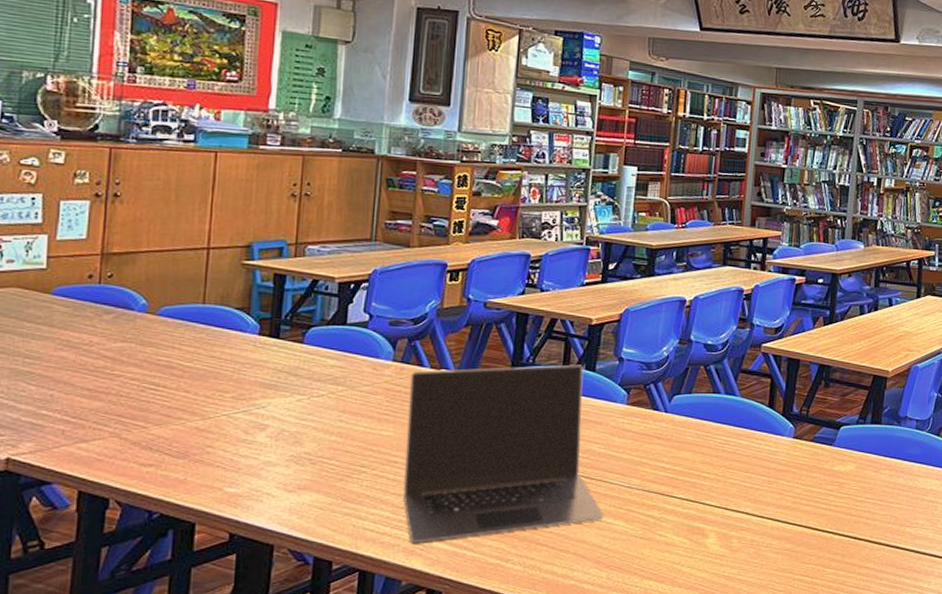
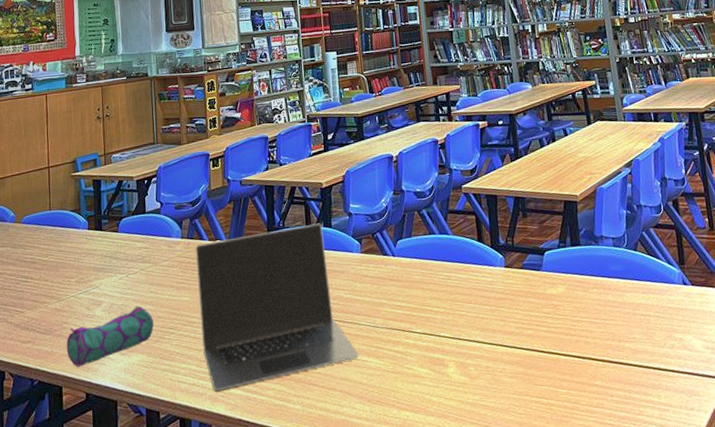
pencil case: none [207,435,339,502] -> present [66,305,154,367]

